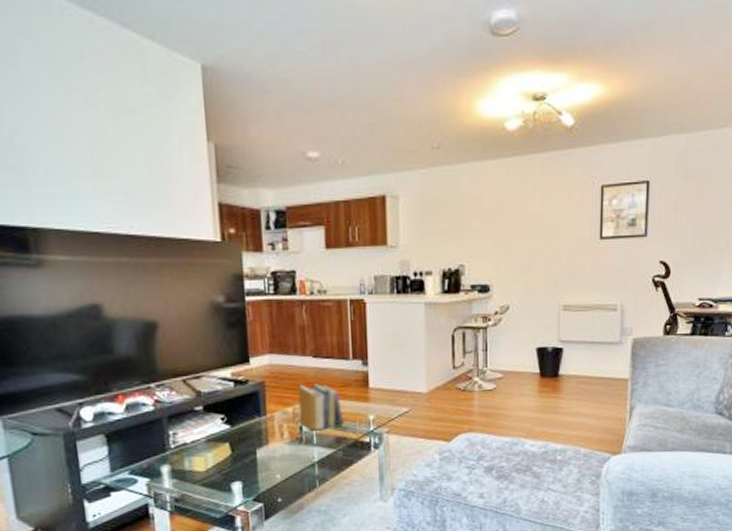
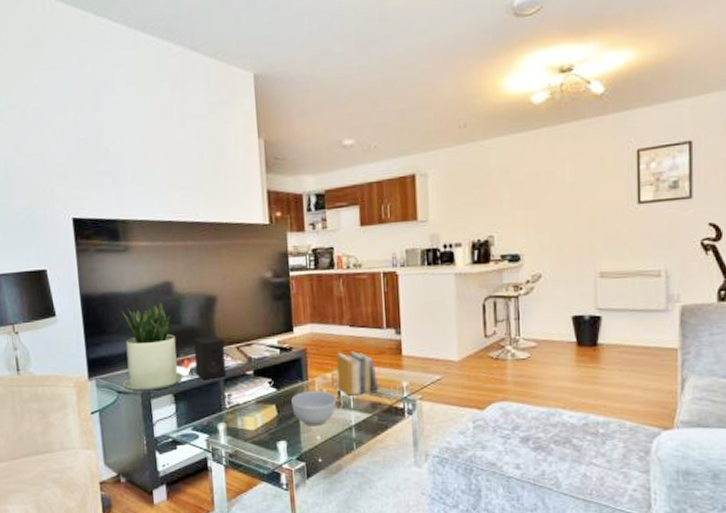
planter: none [34,329,118,432] -> present [121,303,184,391]
speaker: none [130,367,170,418] -> present [194,335,226,380]
bowl: none [247,425,299,465] -> present [291,390,337,427]

